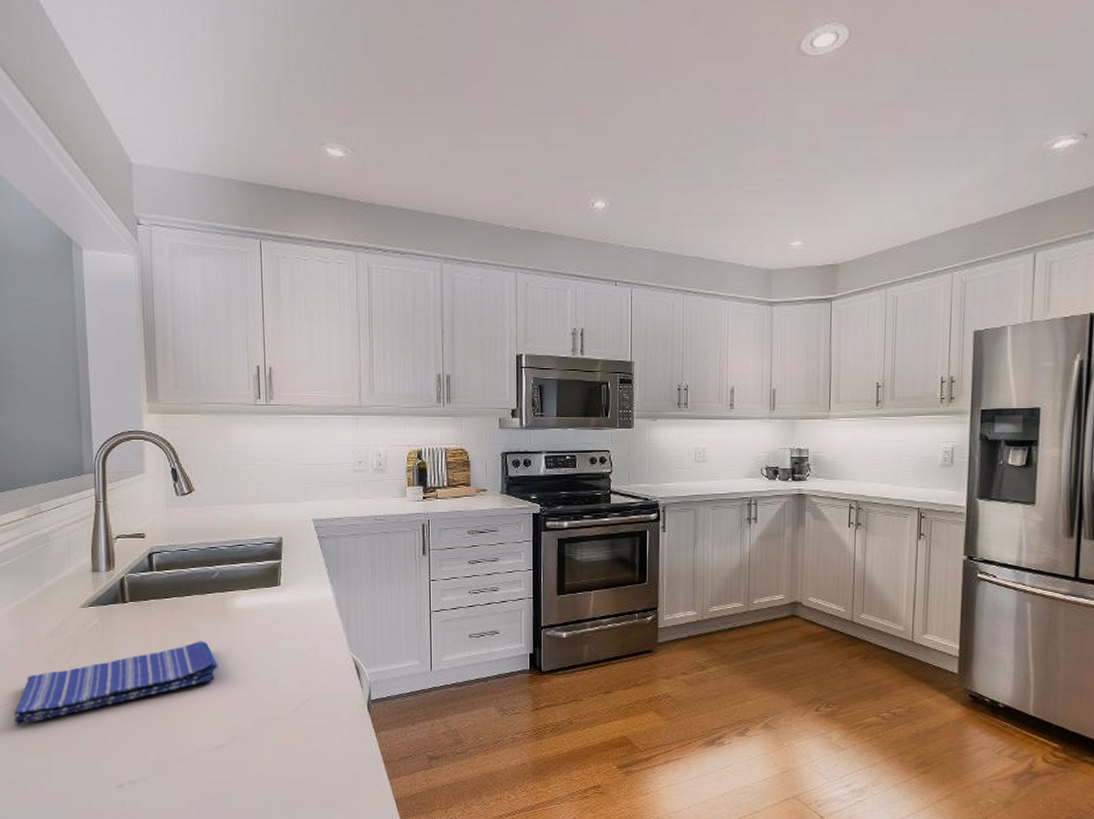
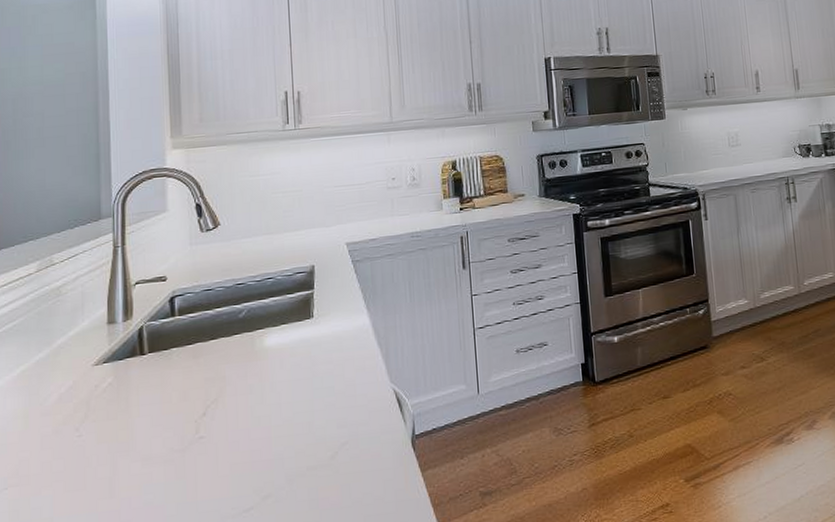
dish towel: present [13,641,218,726] -> none [12,388,247,513]

